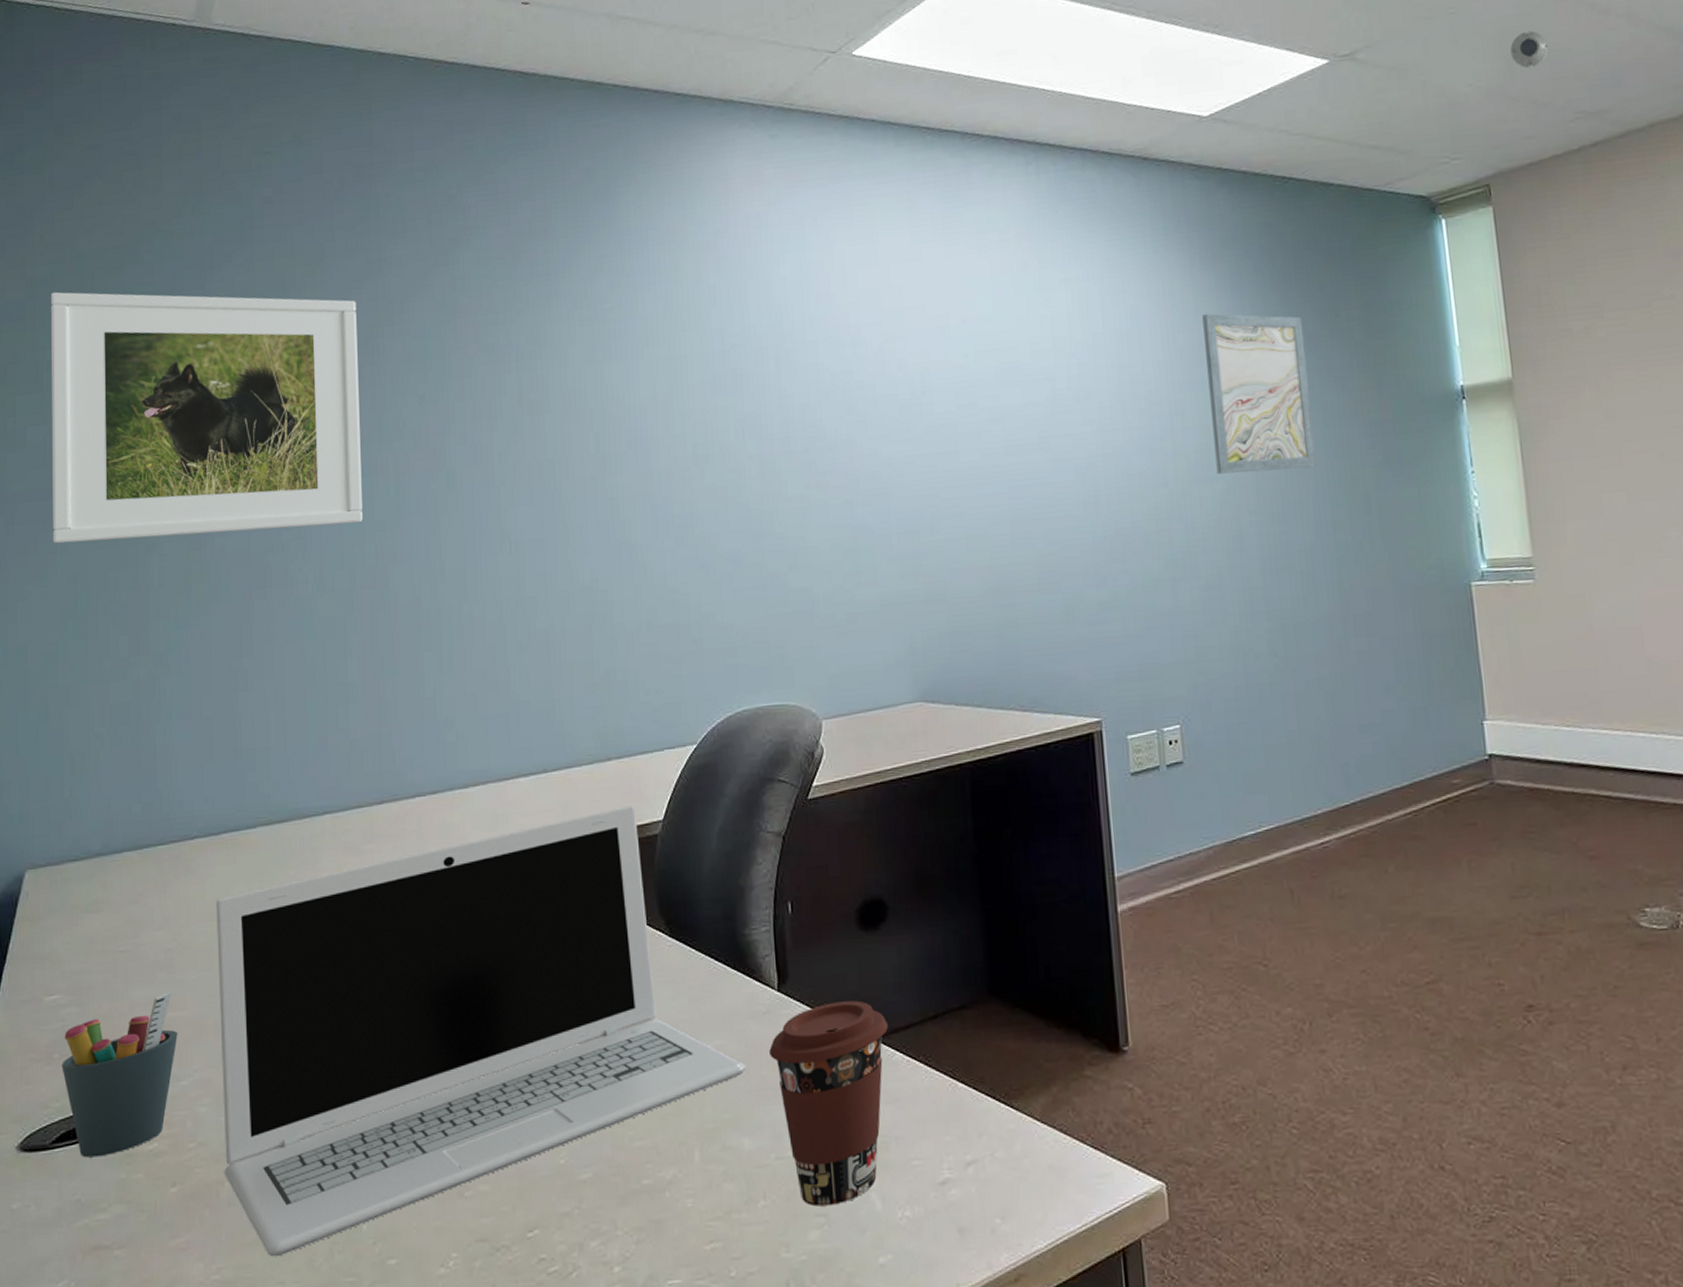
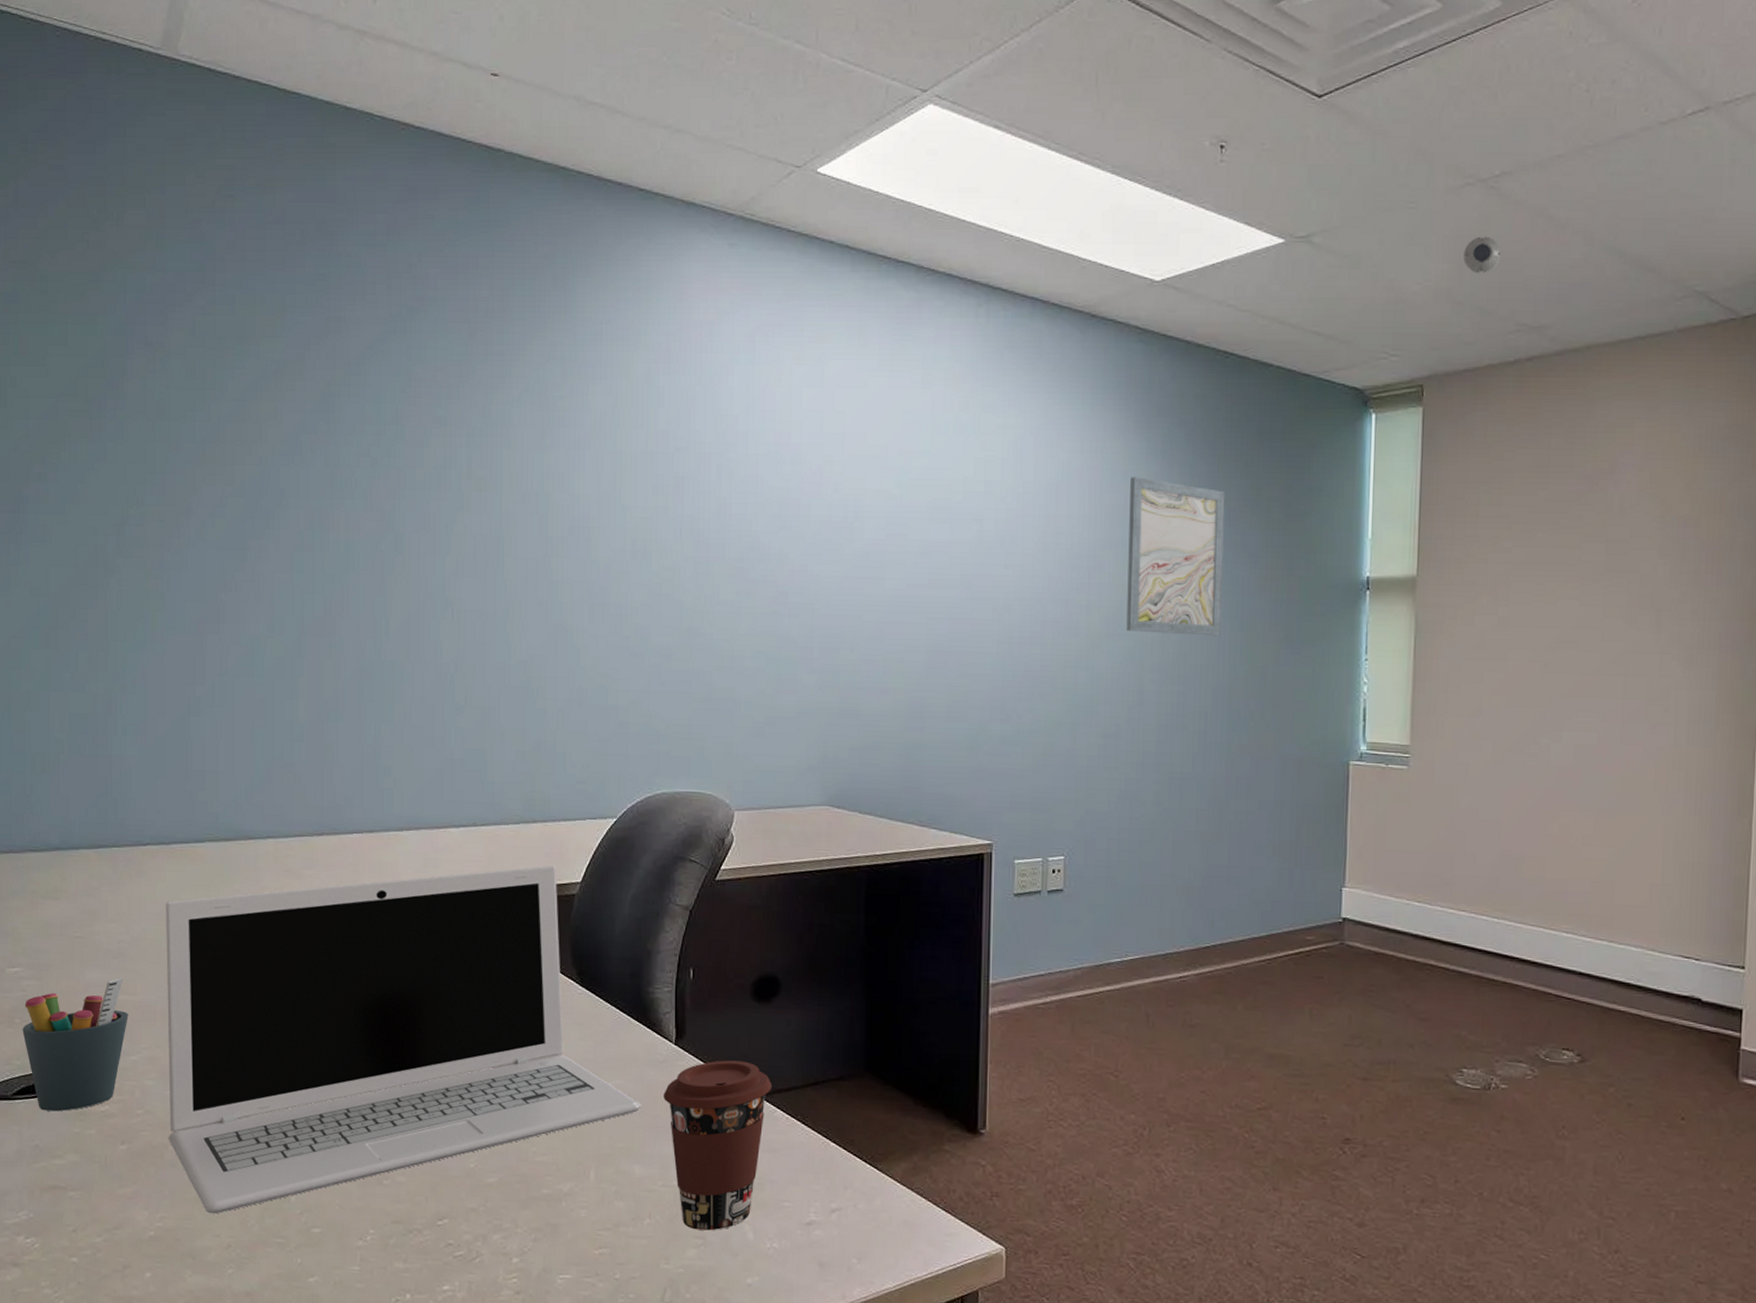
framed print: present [50,292,363,544] -> none [14,310,314,573]

